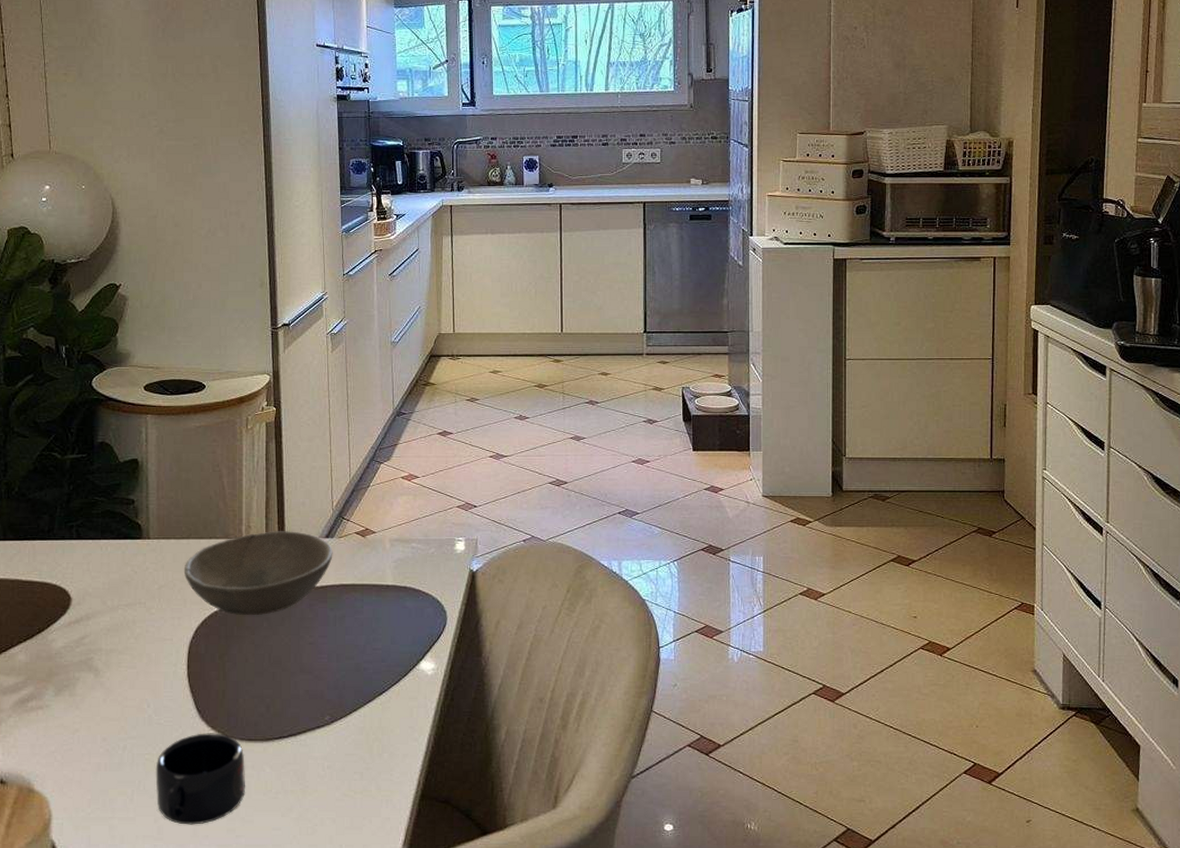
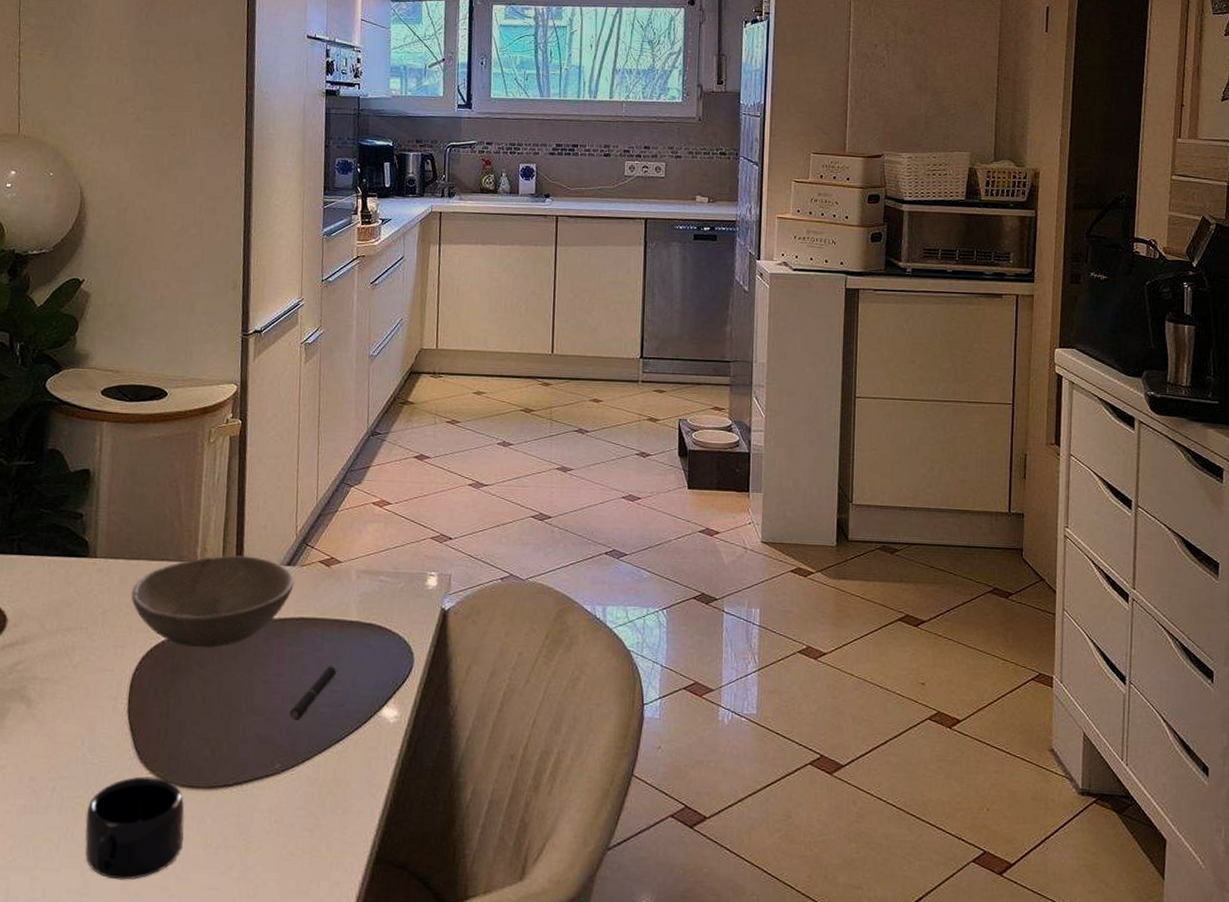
pen: none [336,626,376,678] -> present [290,666,336,722]

